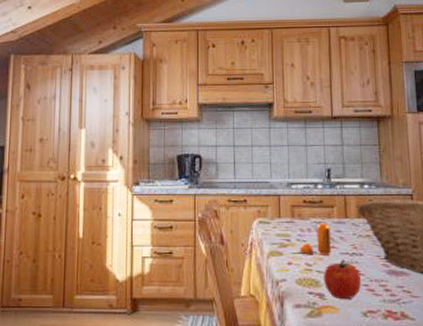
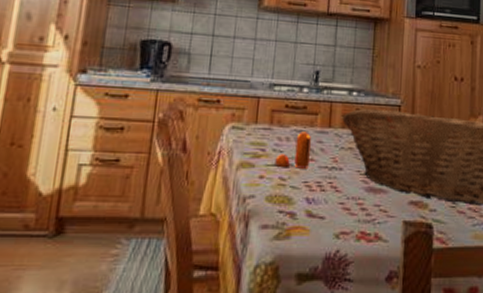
fruit: present [324,260,362,300] -> none [297,174,338,220]

